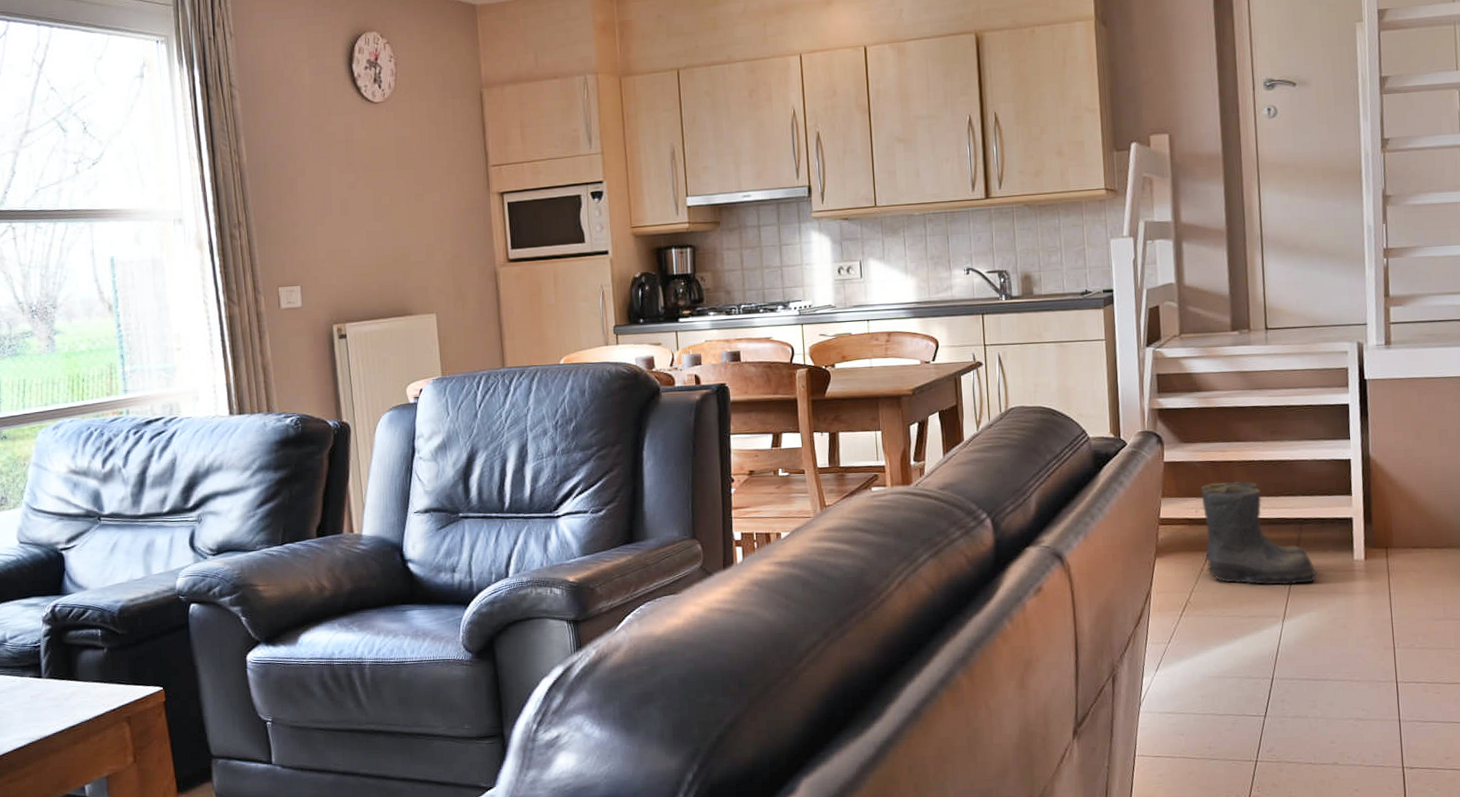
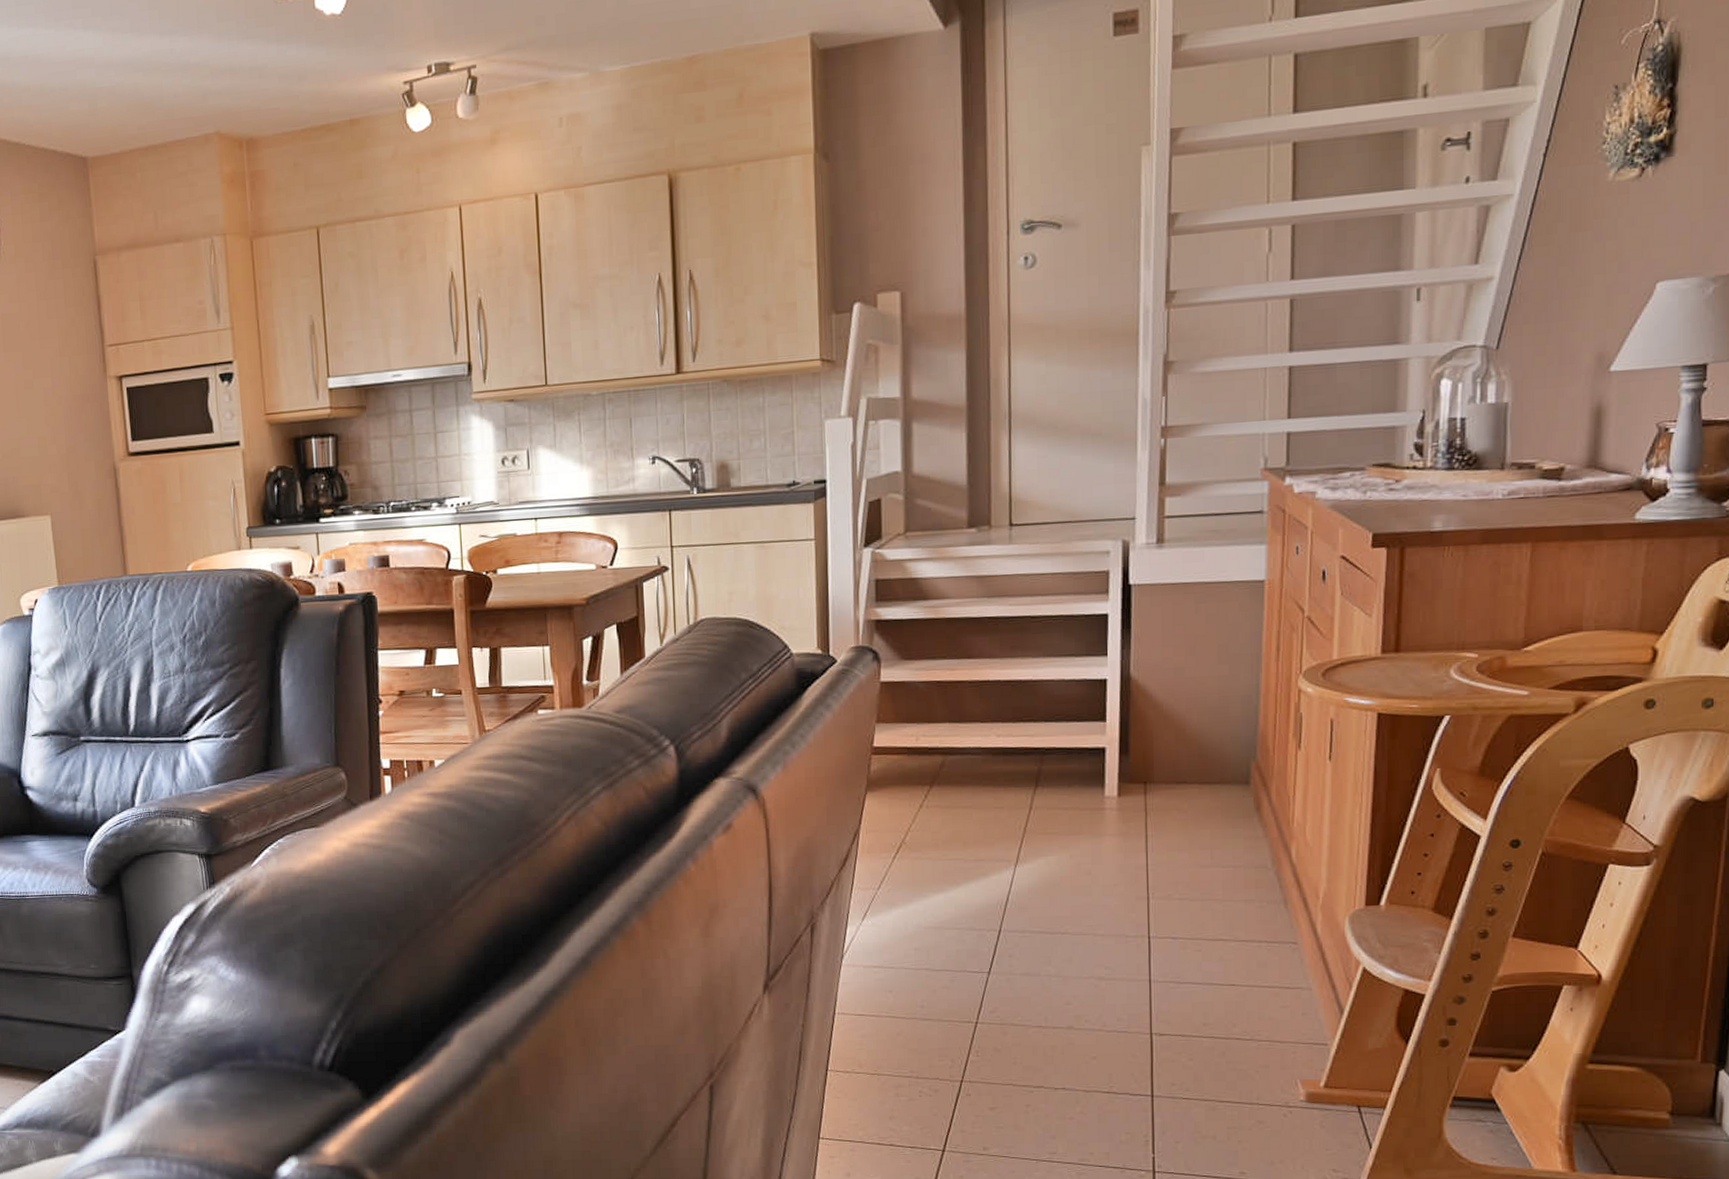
boots: present [1201,481,1317,585] -> none [923,704,1059,825]

